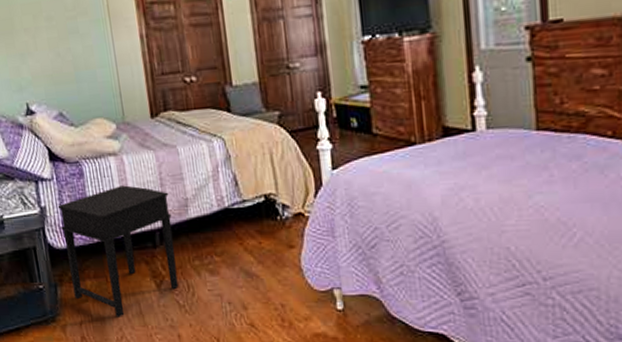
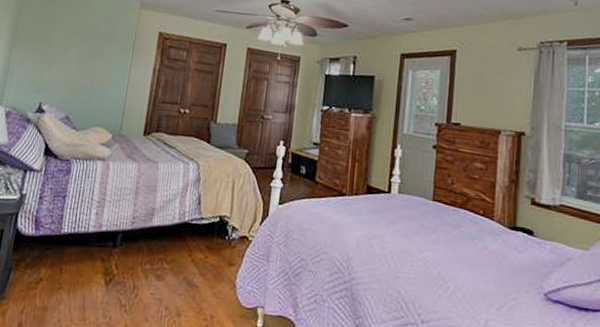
side table: present [57,185,179,317] -> none [25,187,140,309]

